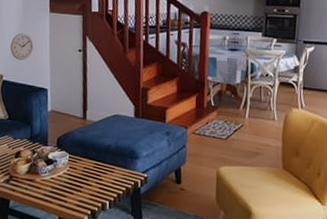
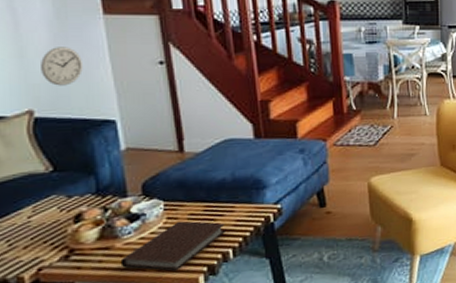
notebook: none [37,171,106,209] -> present [120,221,225,272]

